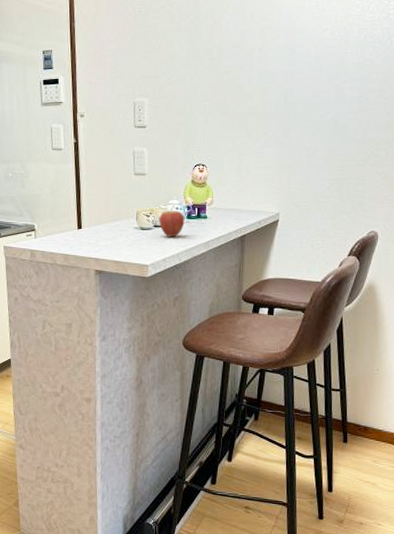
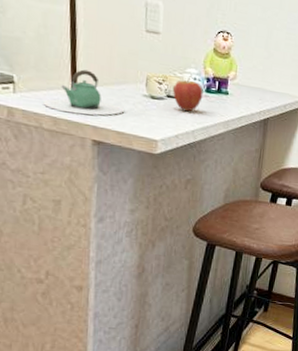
teapot: none [56,213,120,250] -> present [43,69,125,116]

